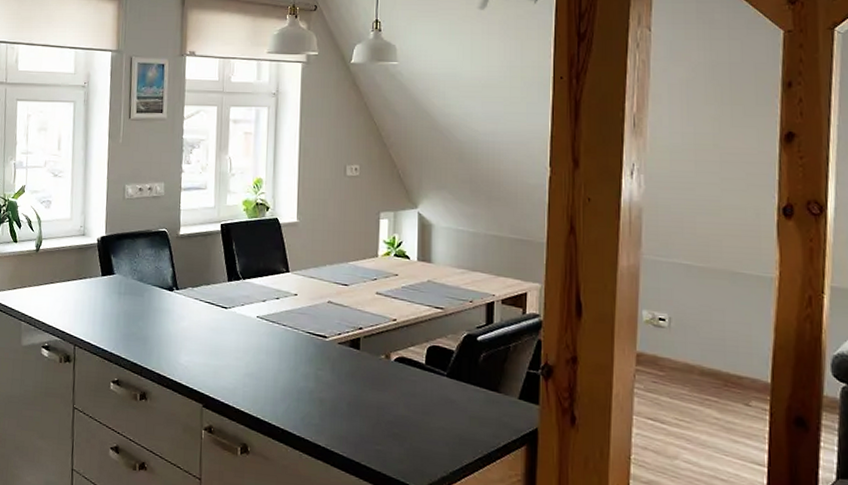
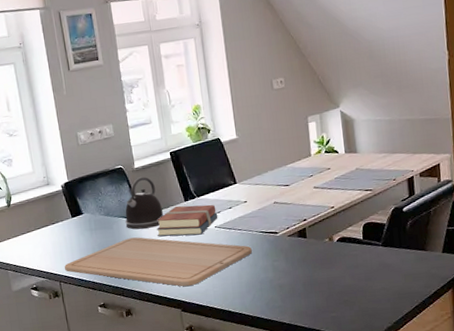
chopping board: none [83,310,294,380] -> present [64,237,252,287]
kettle: none [158,244,203,304] -> present [125,176,164,230]
books: none [191,284,262,323] -> present [157,204,218,237]

